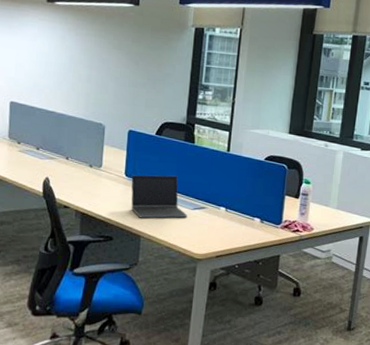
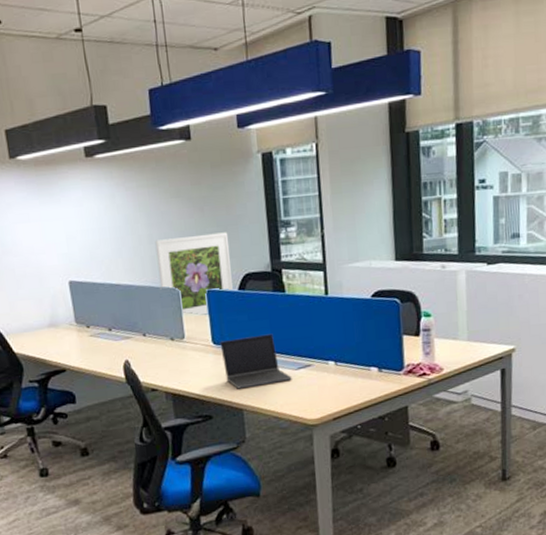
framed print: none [89,81,156,149] -> present [155,232,233,314]

